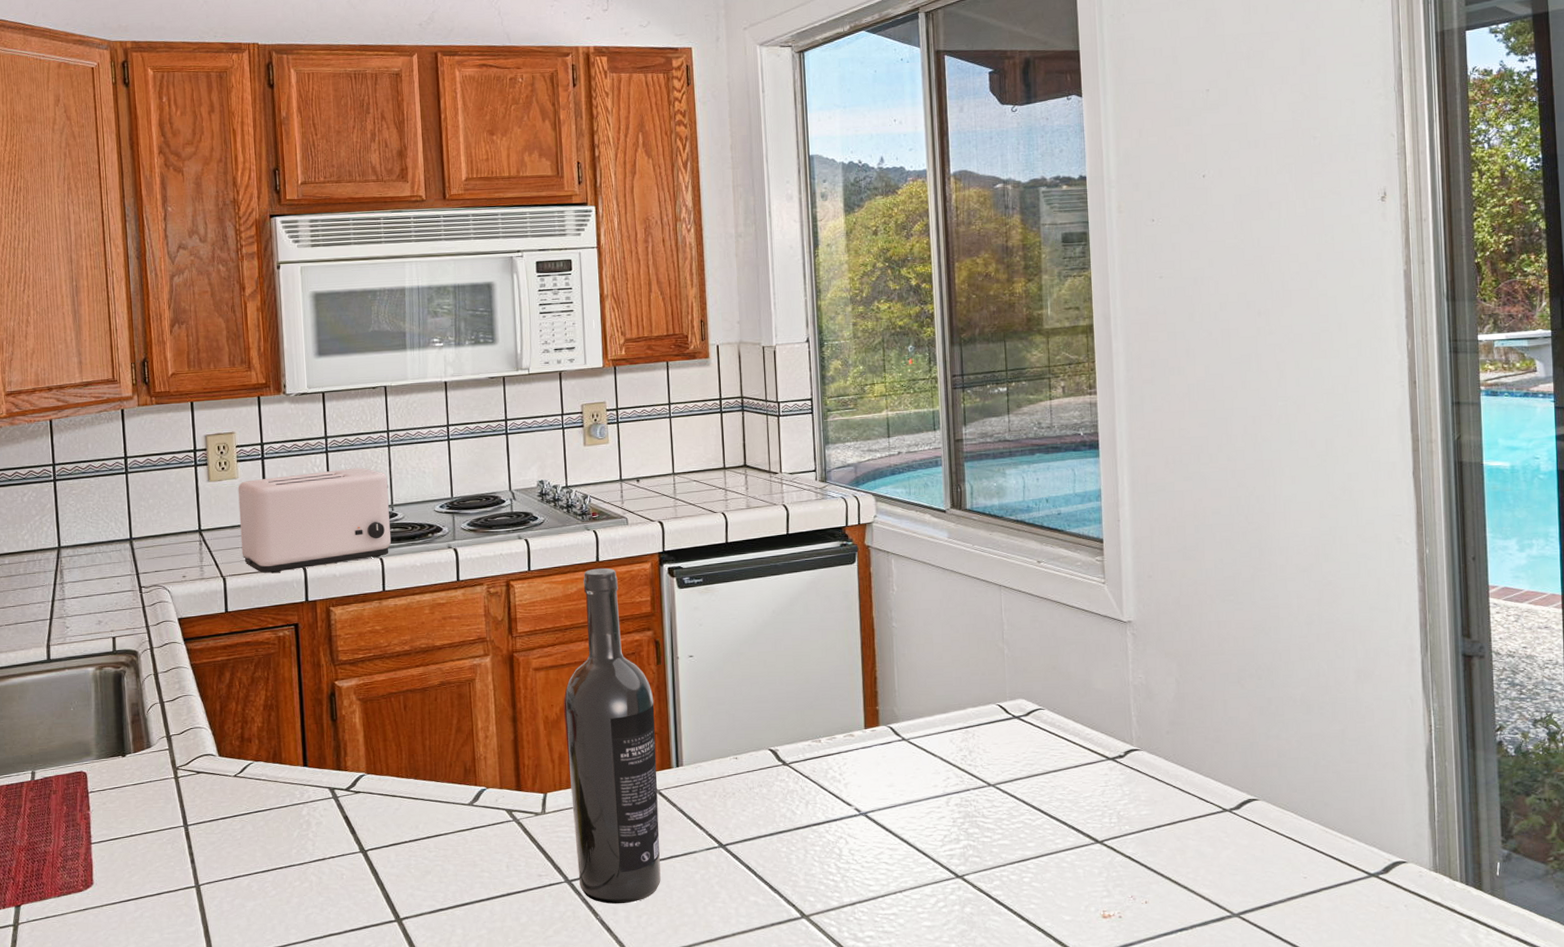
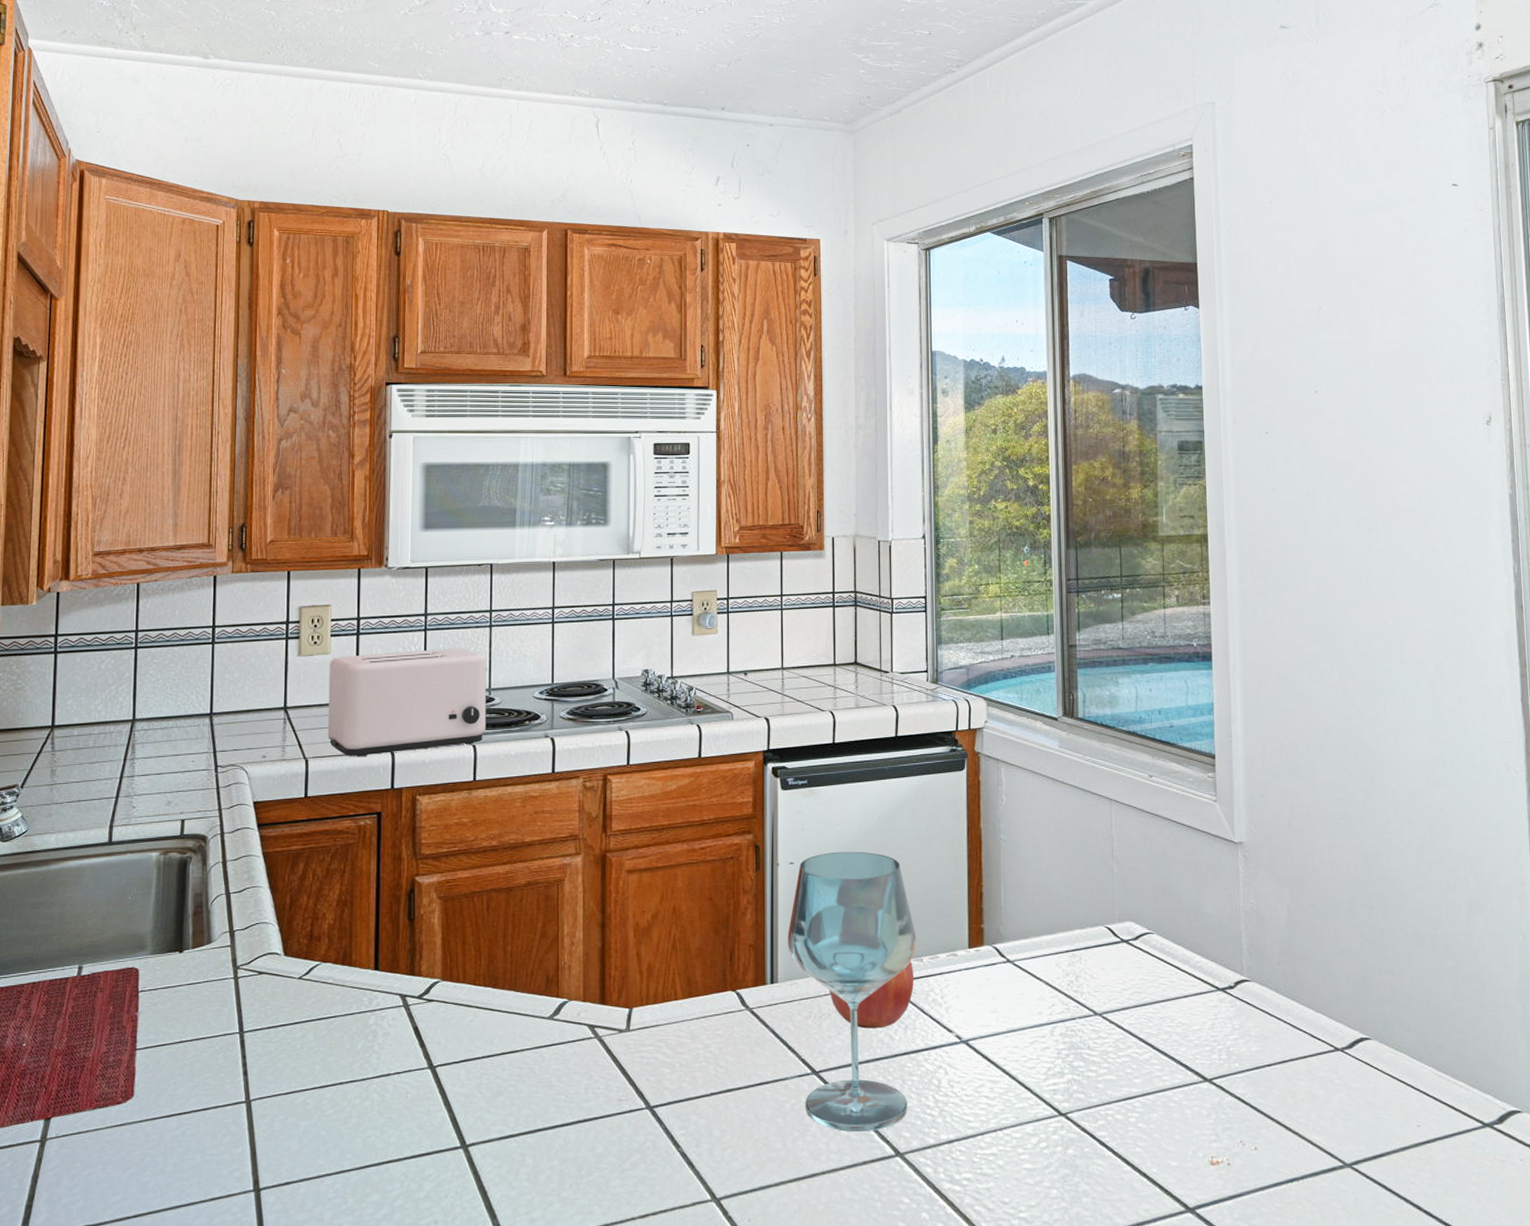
wine bottle: present [563,568,661,905] -> none [655,765,751,1135]
wine glass: none [690,643,814,898] -> present [788,851,917,1133]
fruit: none [732,741,813,805] -> present [829,960,914,1029]

